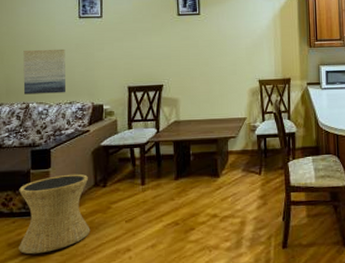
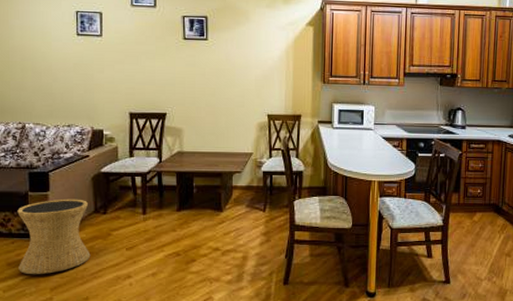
wall art: present [23,49,65,95] -> none [18,66,63,115]

